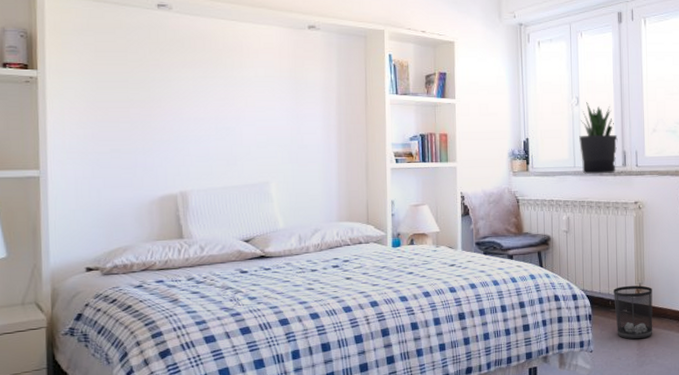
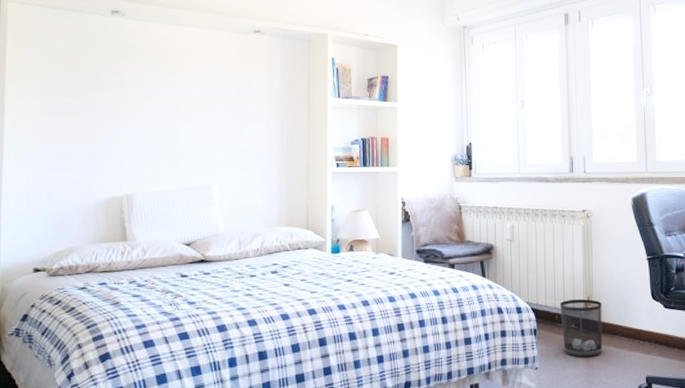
planter: present [579,102,618,174] -> none [524,106,564,180]

